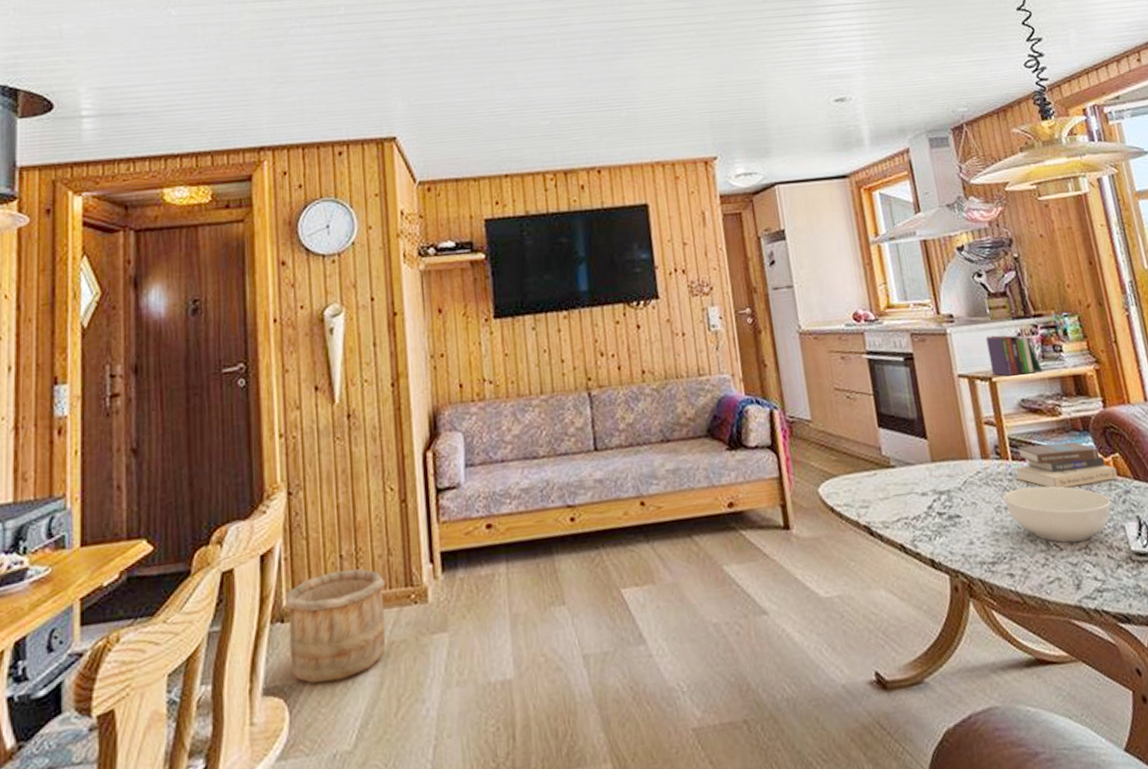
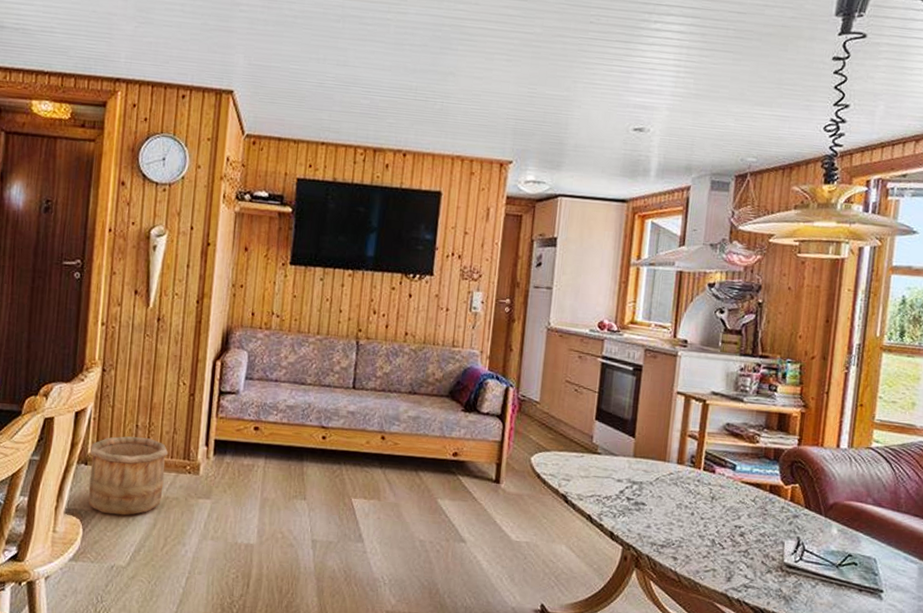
books: present [985,335,1043,377] -> none [707,365,754,405]
bowl: present [1002,486,1112,543] -> none [686,493,780,546]
books: present [1014,441,1118,489] -> none [702,461,793,505]

